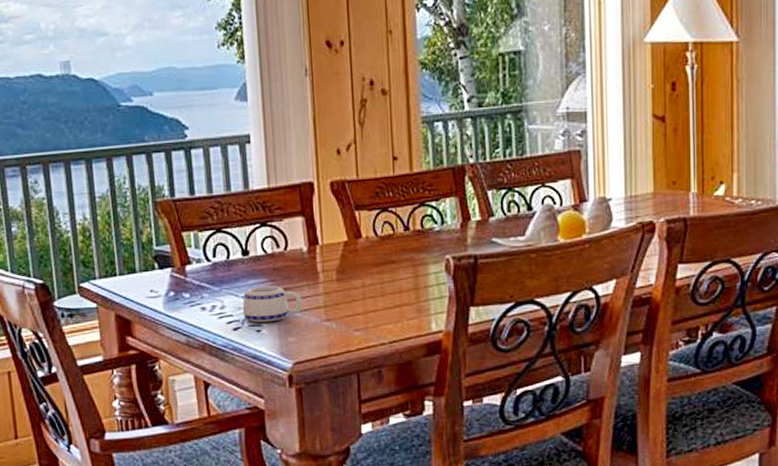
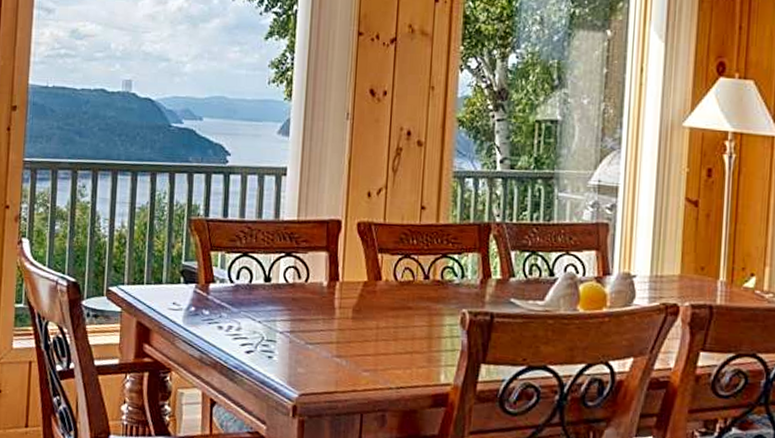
mug: present [242,286,303,323] -> none [257,313,316,350]

